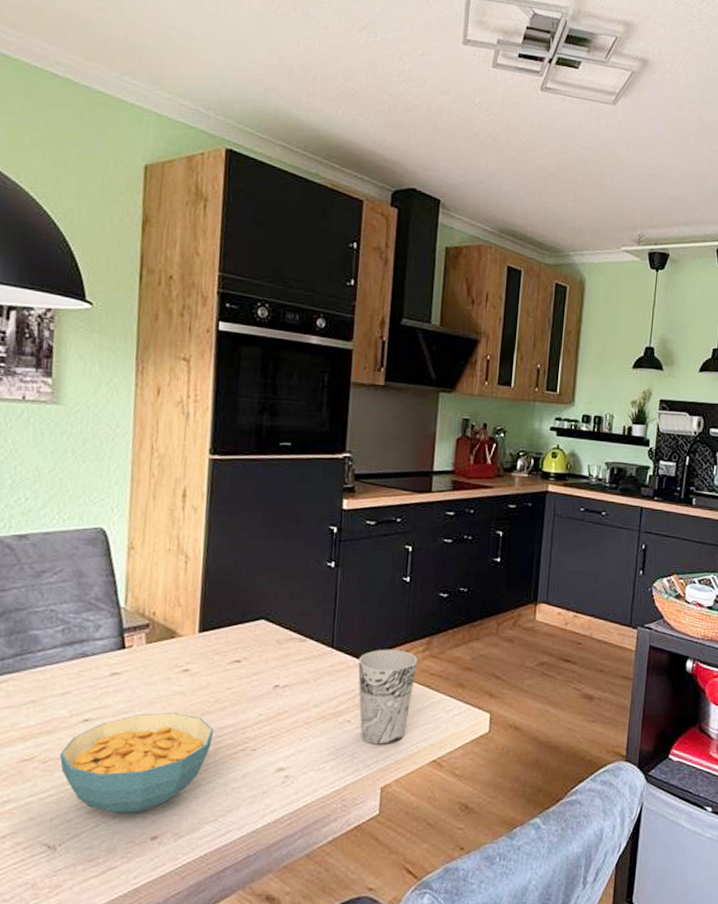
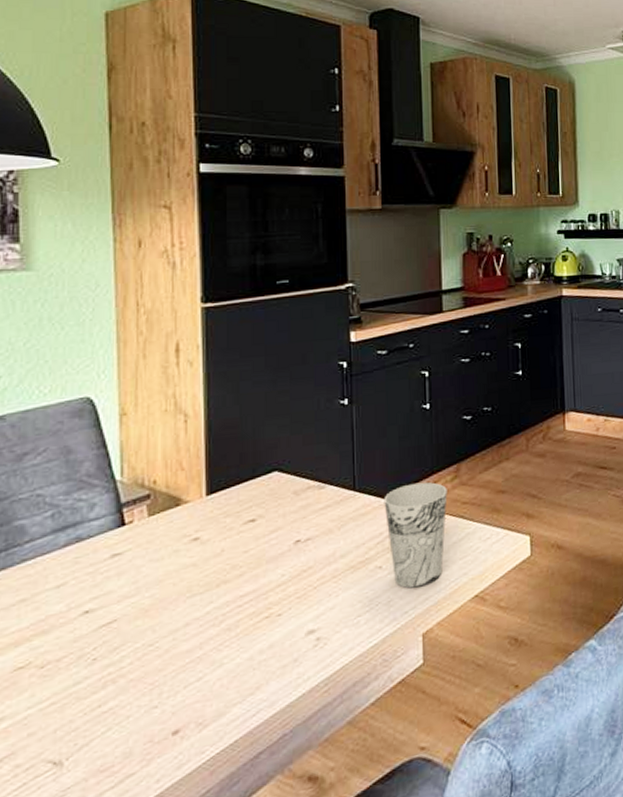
cereal bowl: present [59,713,214,814] -> none [58,587,233,713]

